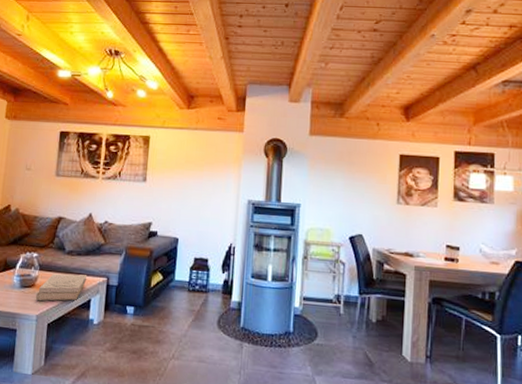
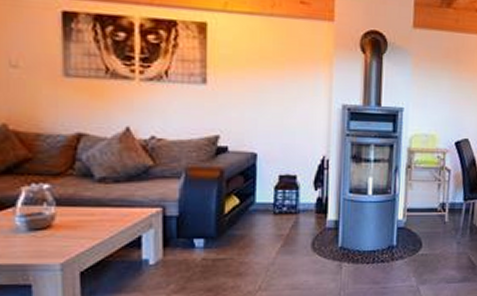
book: present [36,273,88,302] -> none [57,207,133,246]

